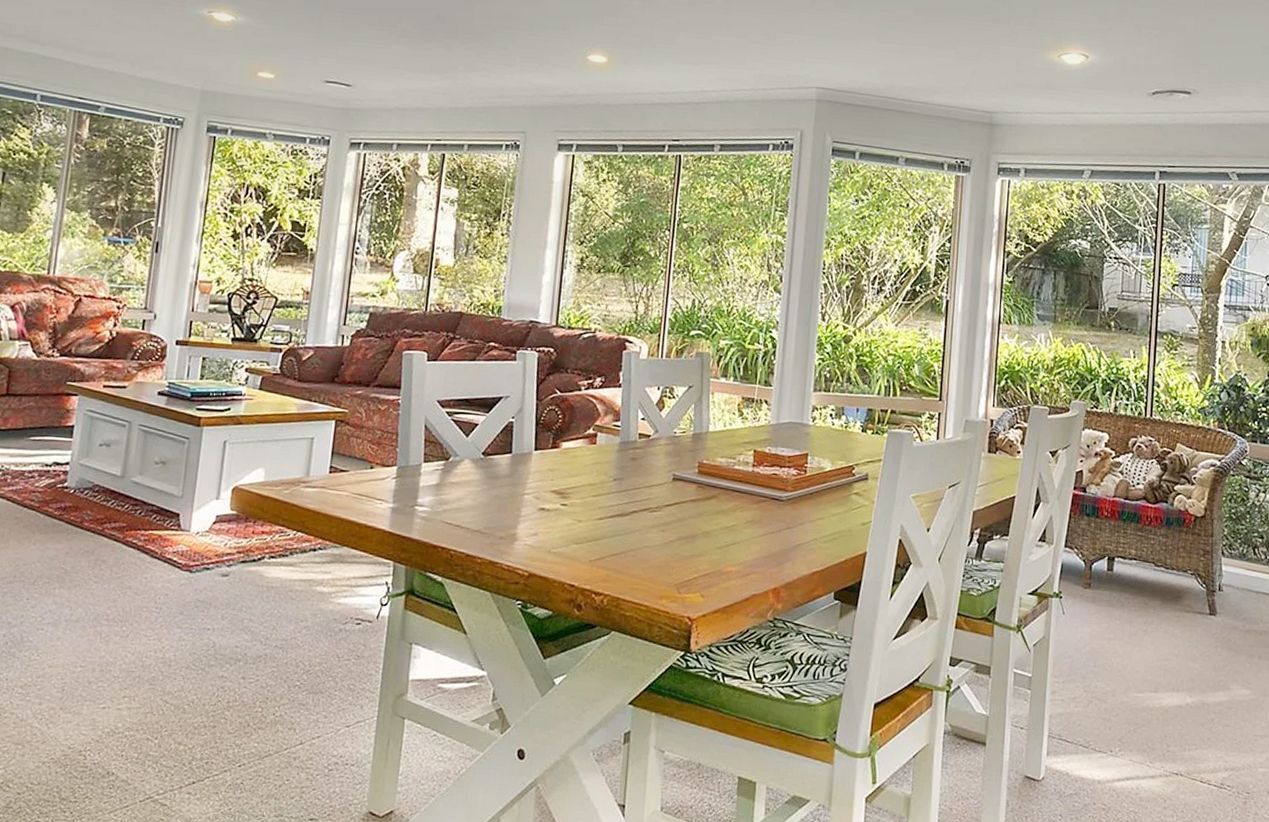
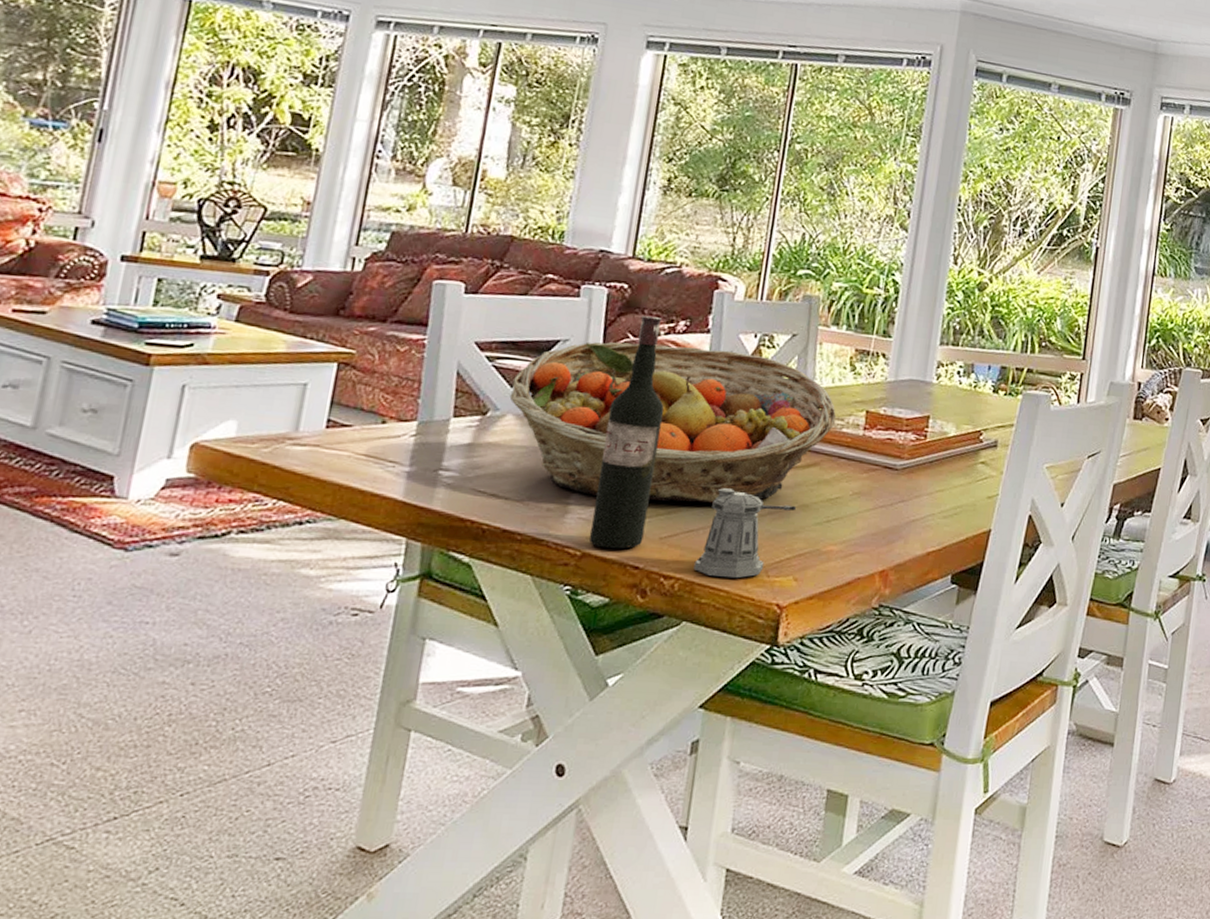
fruit basket: none [466,397,729,531] -> present [509,342,836,503]
wine bottle: none [533,375,587,570] -> present [588,316,664,549]
pepper shaker: none [618,518,700,595] -> present [693,488,797,579]

